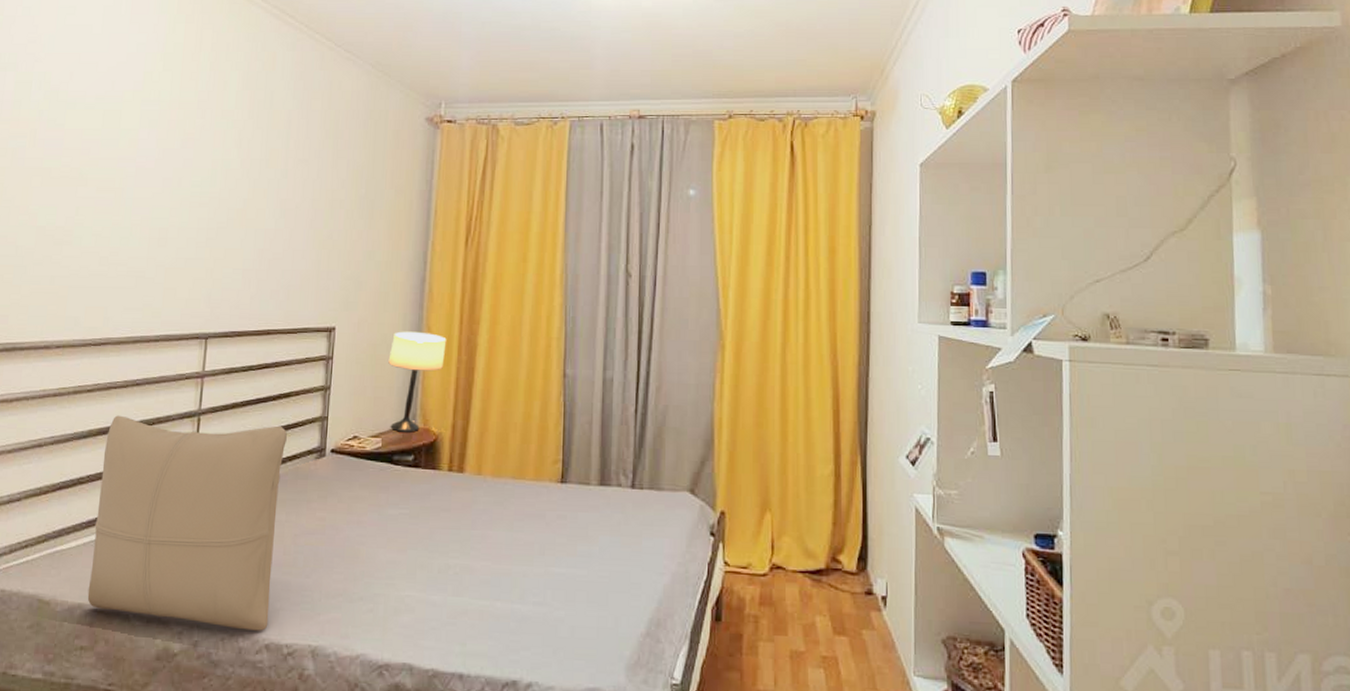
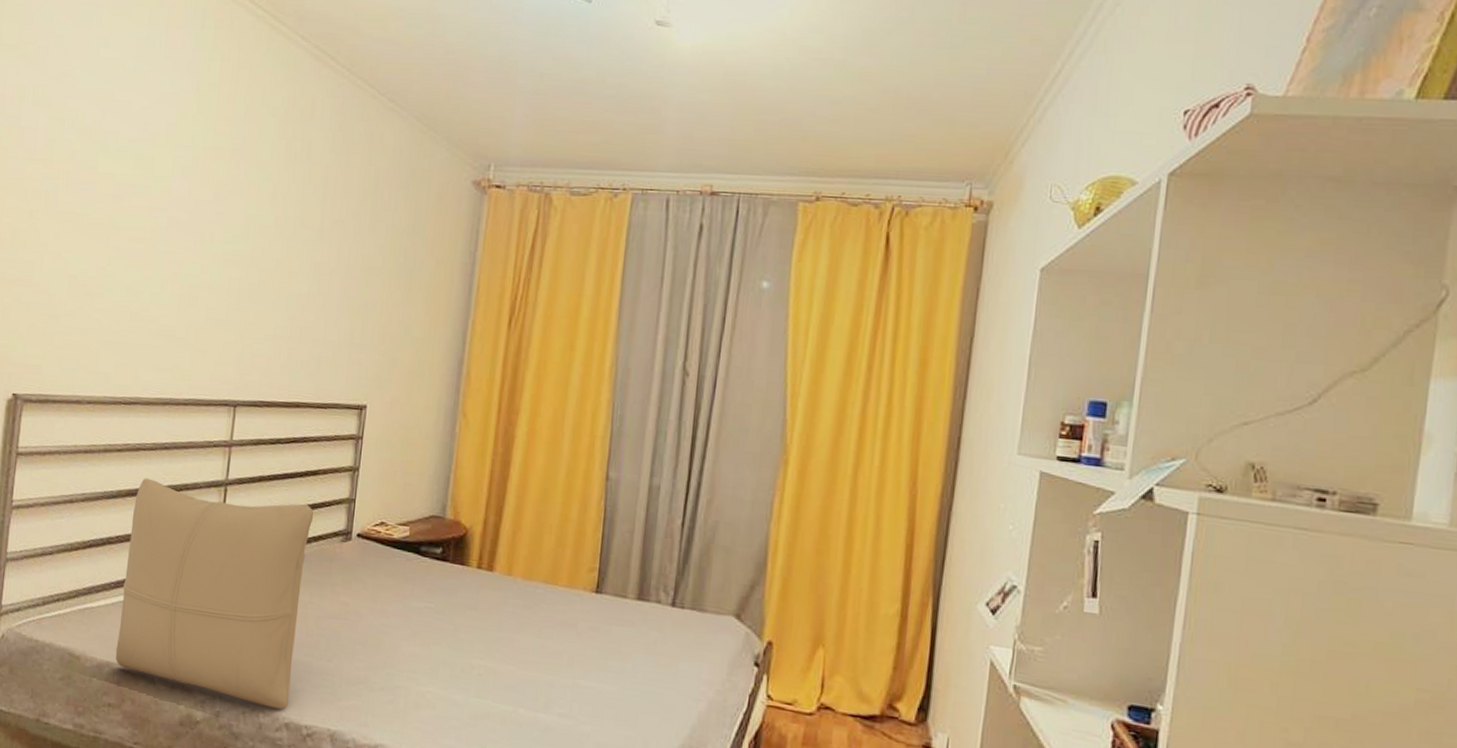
table lamp: present [388,331,447,433] -> none [419,415,483,524]

